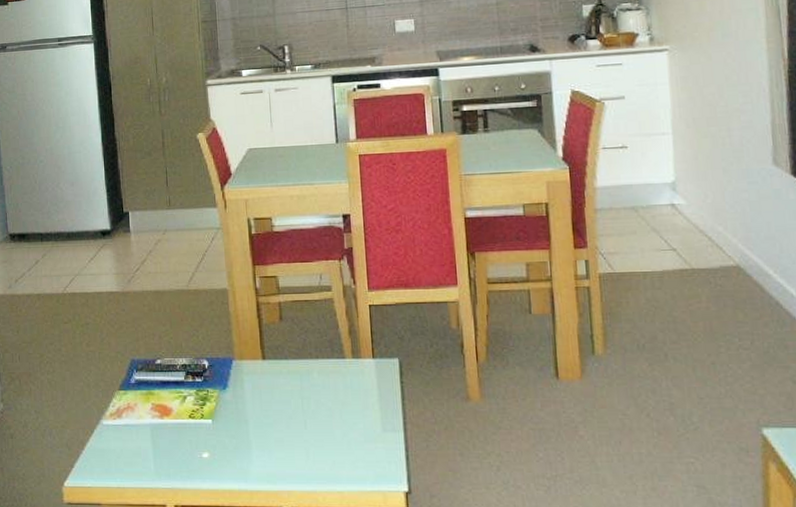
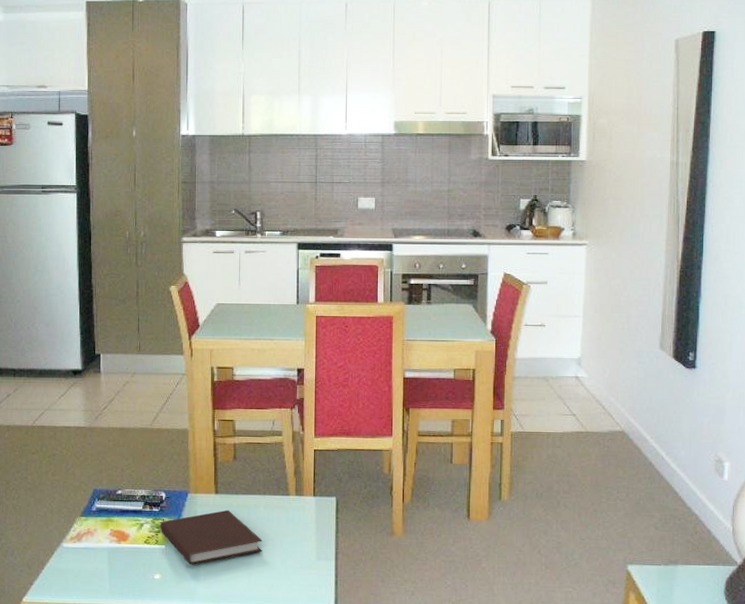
notebook: none [205,377,320,441] -> present [161,509,263,565]

